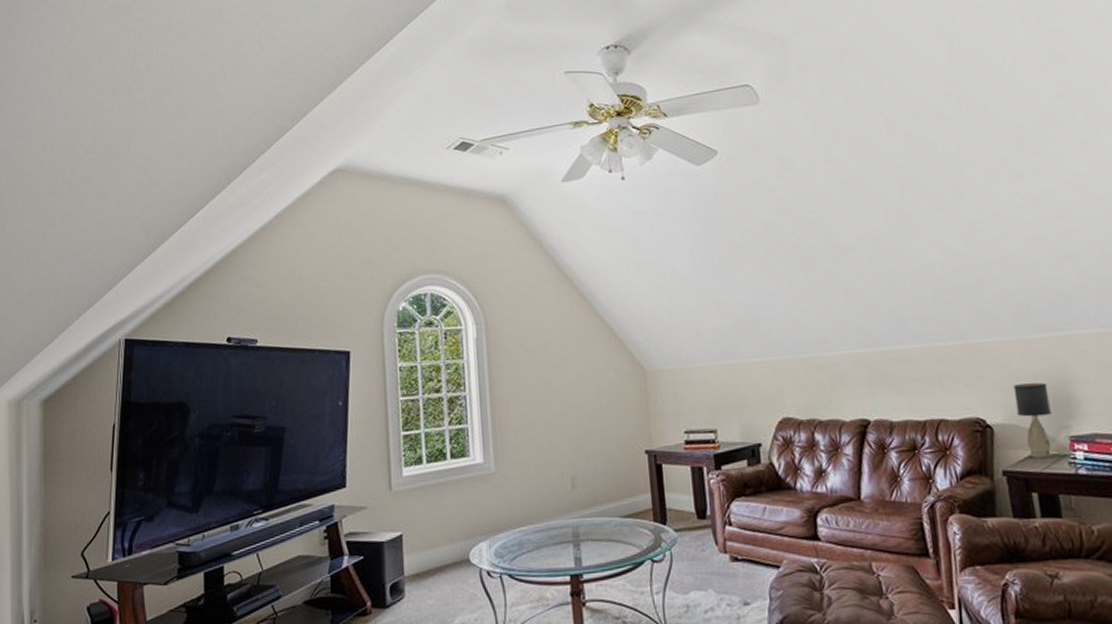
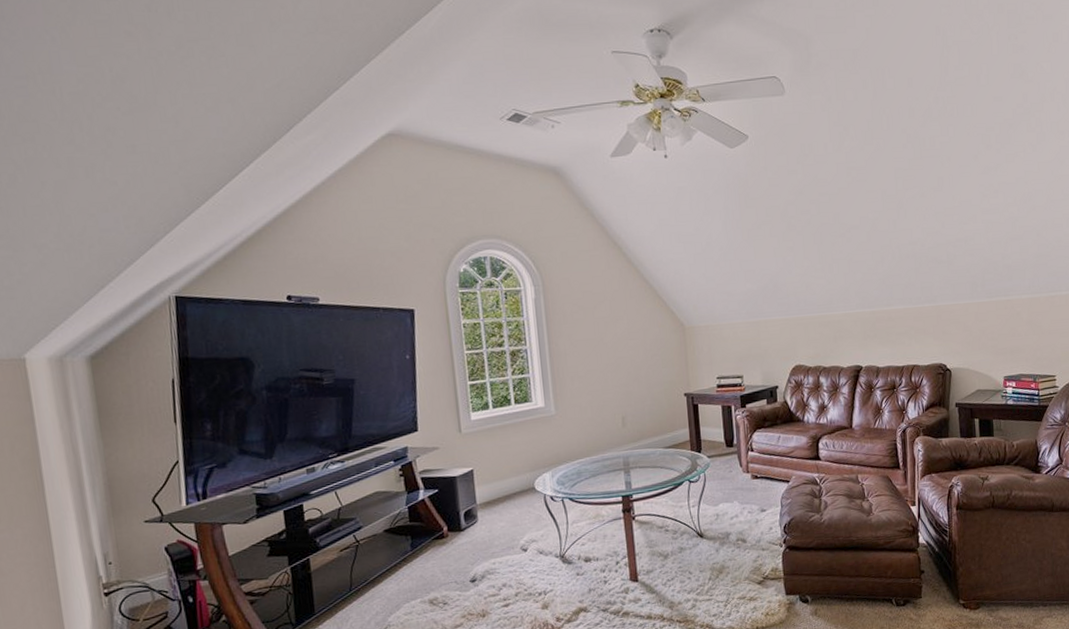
table lamp: present [1013,382,1053,460] -> none [968,336,993,394]

